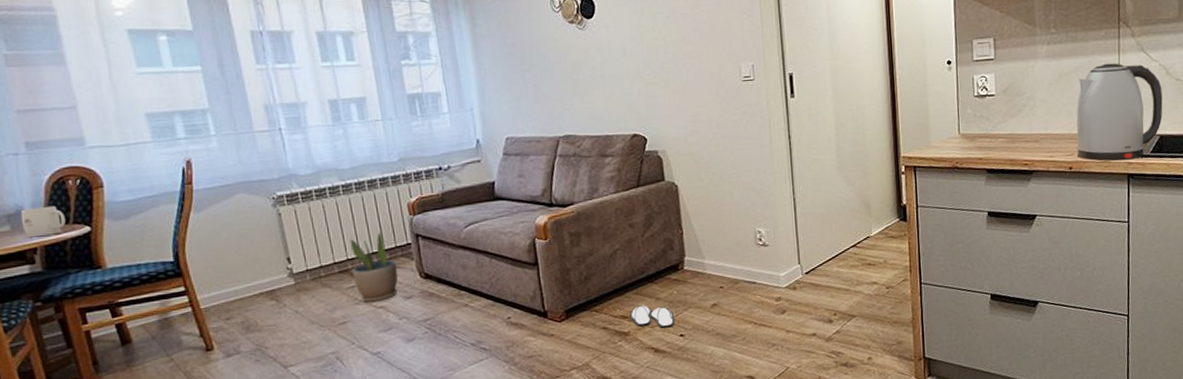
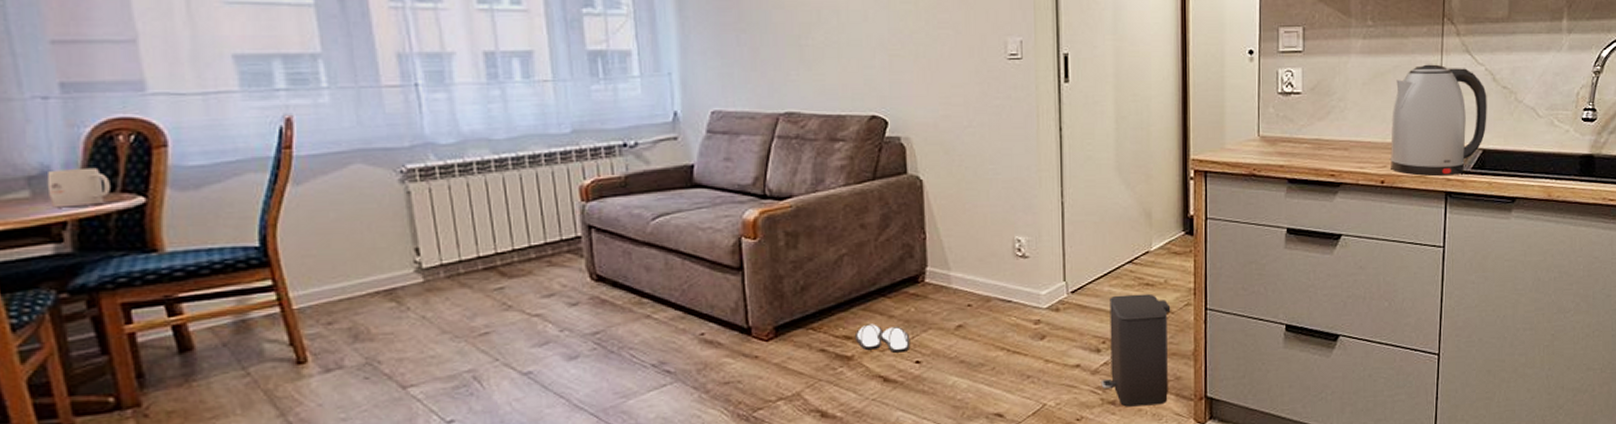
potted plant: present [350,232,398,302] -> none [501,220,562,308]
pedal bin: none [834,272,892,368] -> present [1101,293,1171,407]

